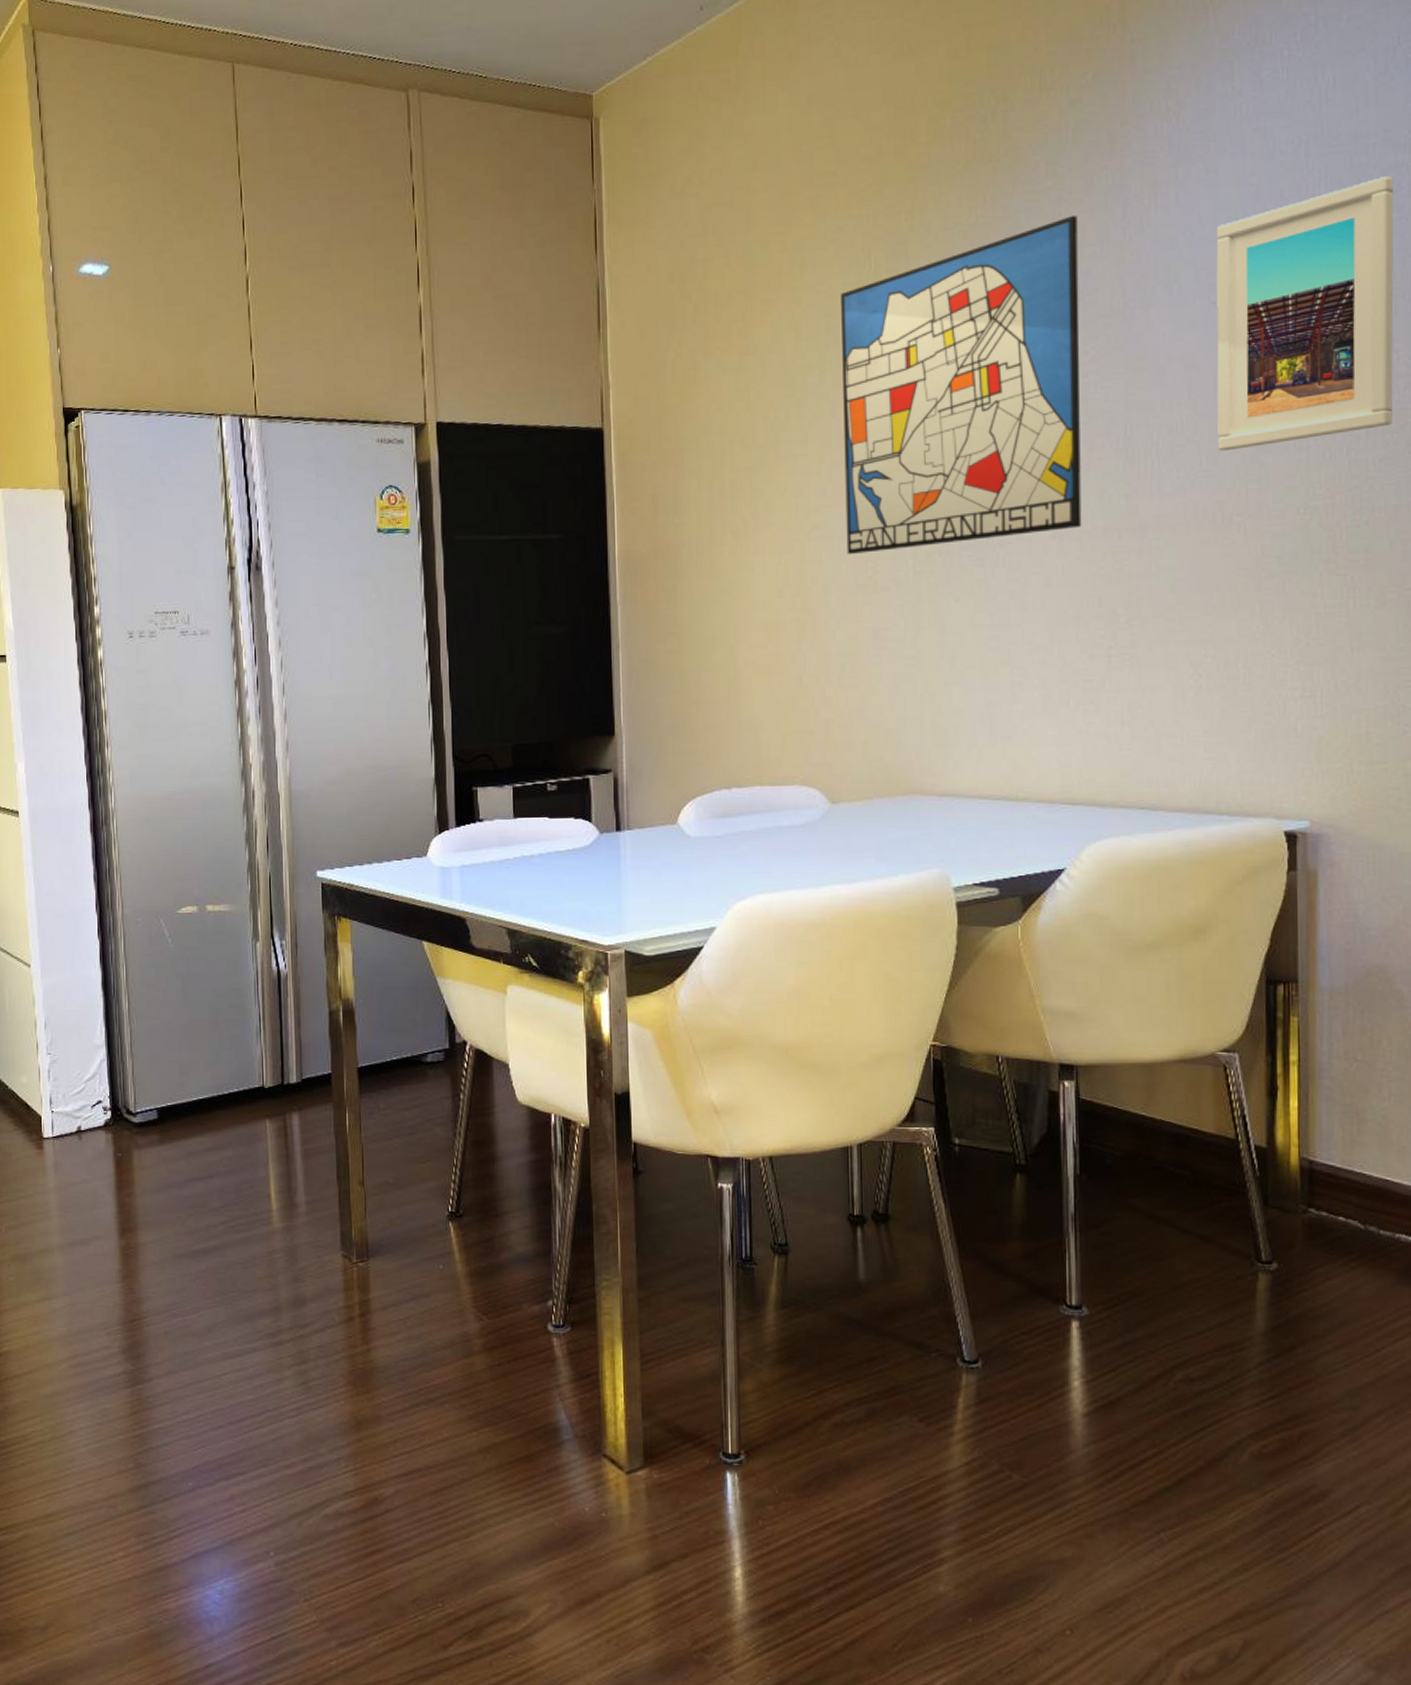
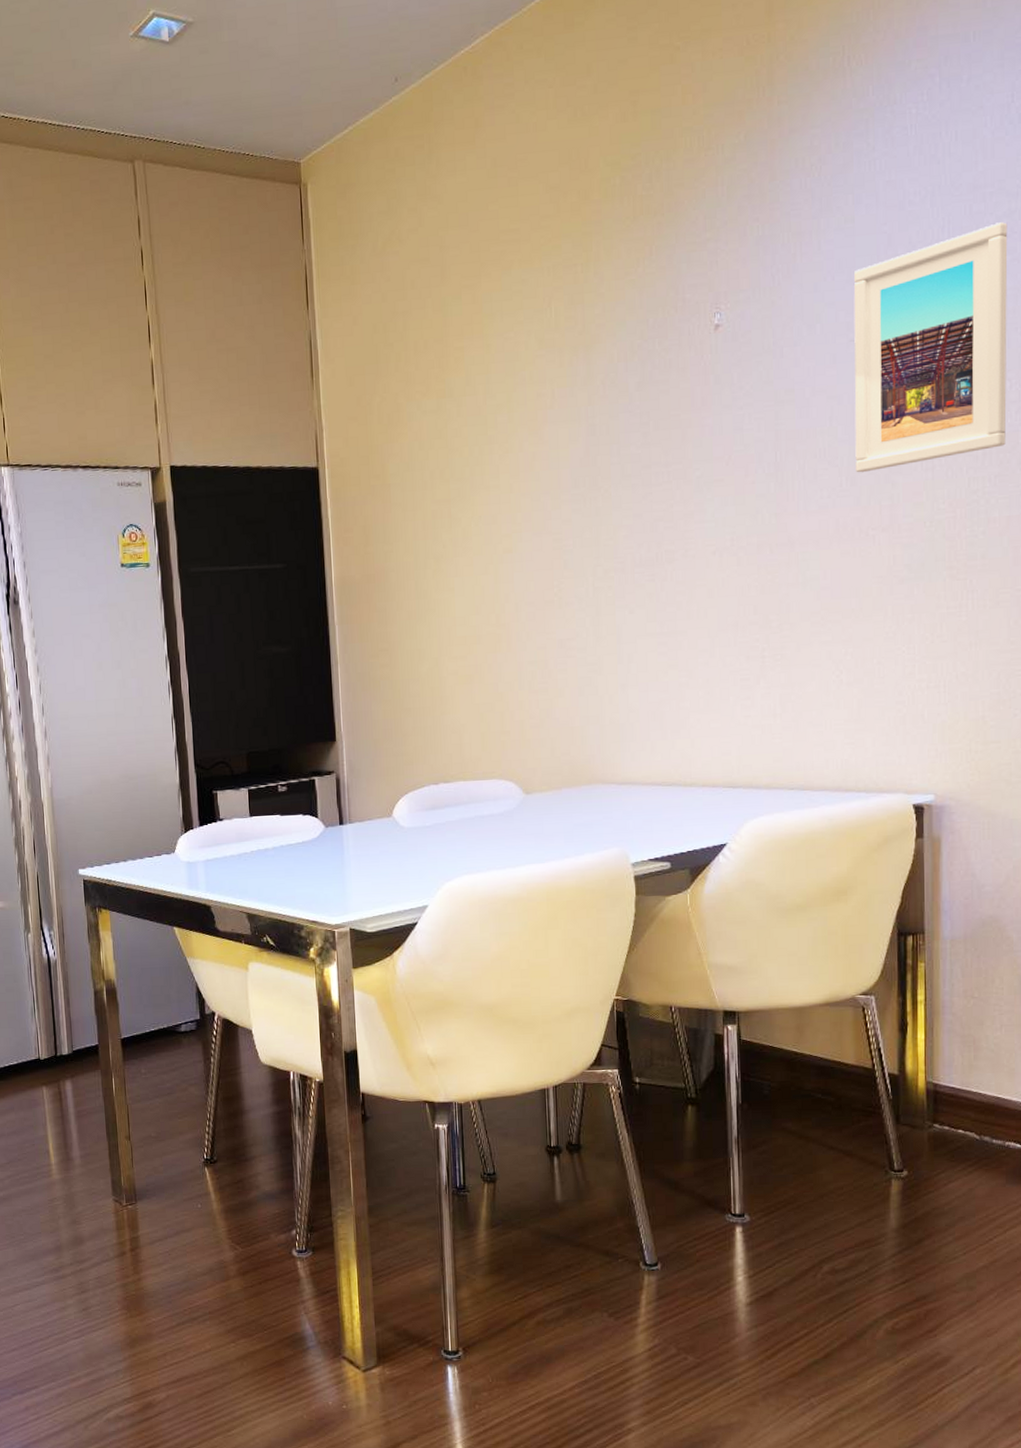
wall art: present [841,216,1082,554] -> none [526,264,739,574]

